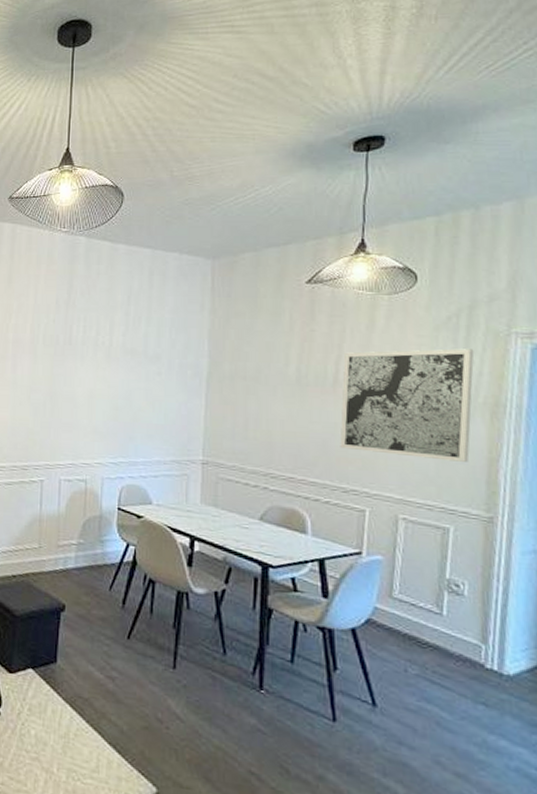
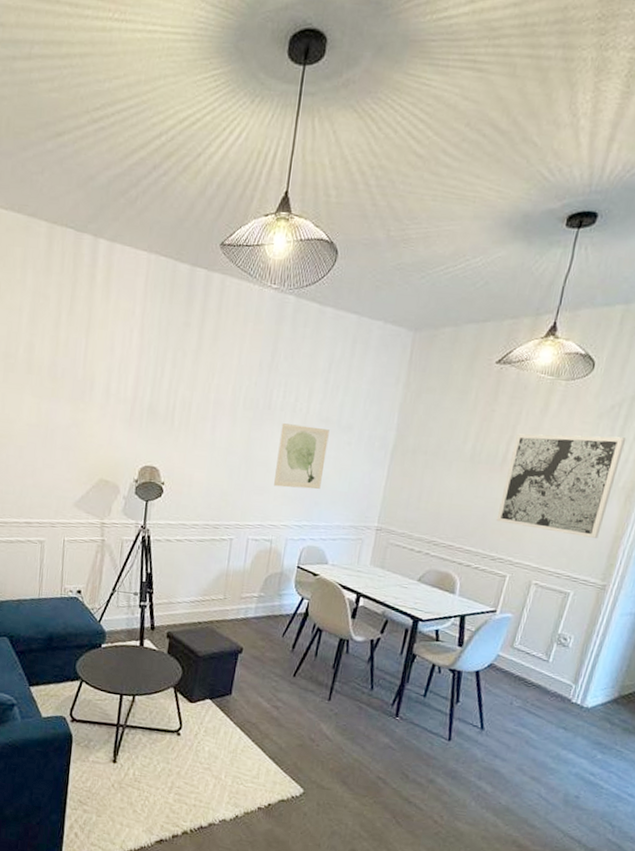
wall art: none [83,358,136,423] -> present [274,423,330,489]

